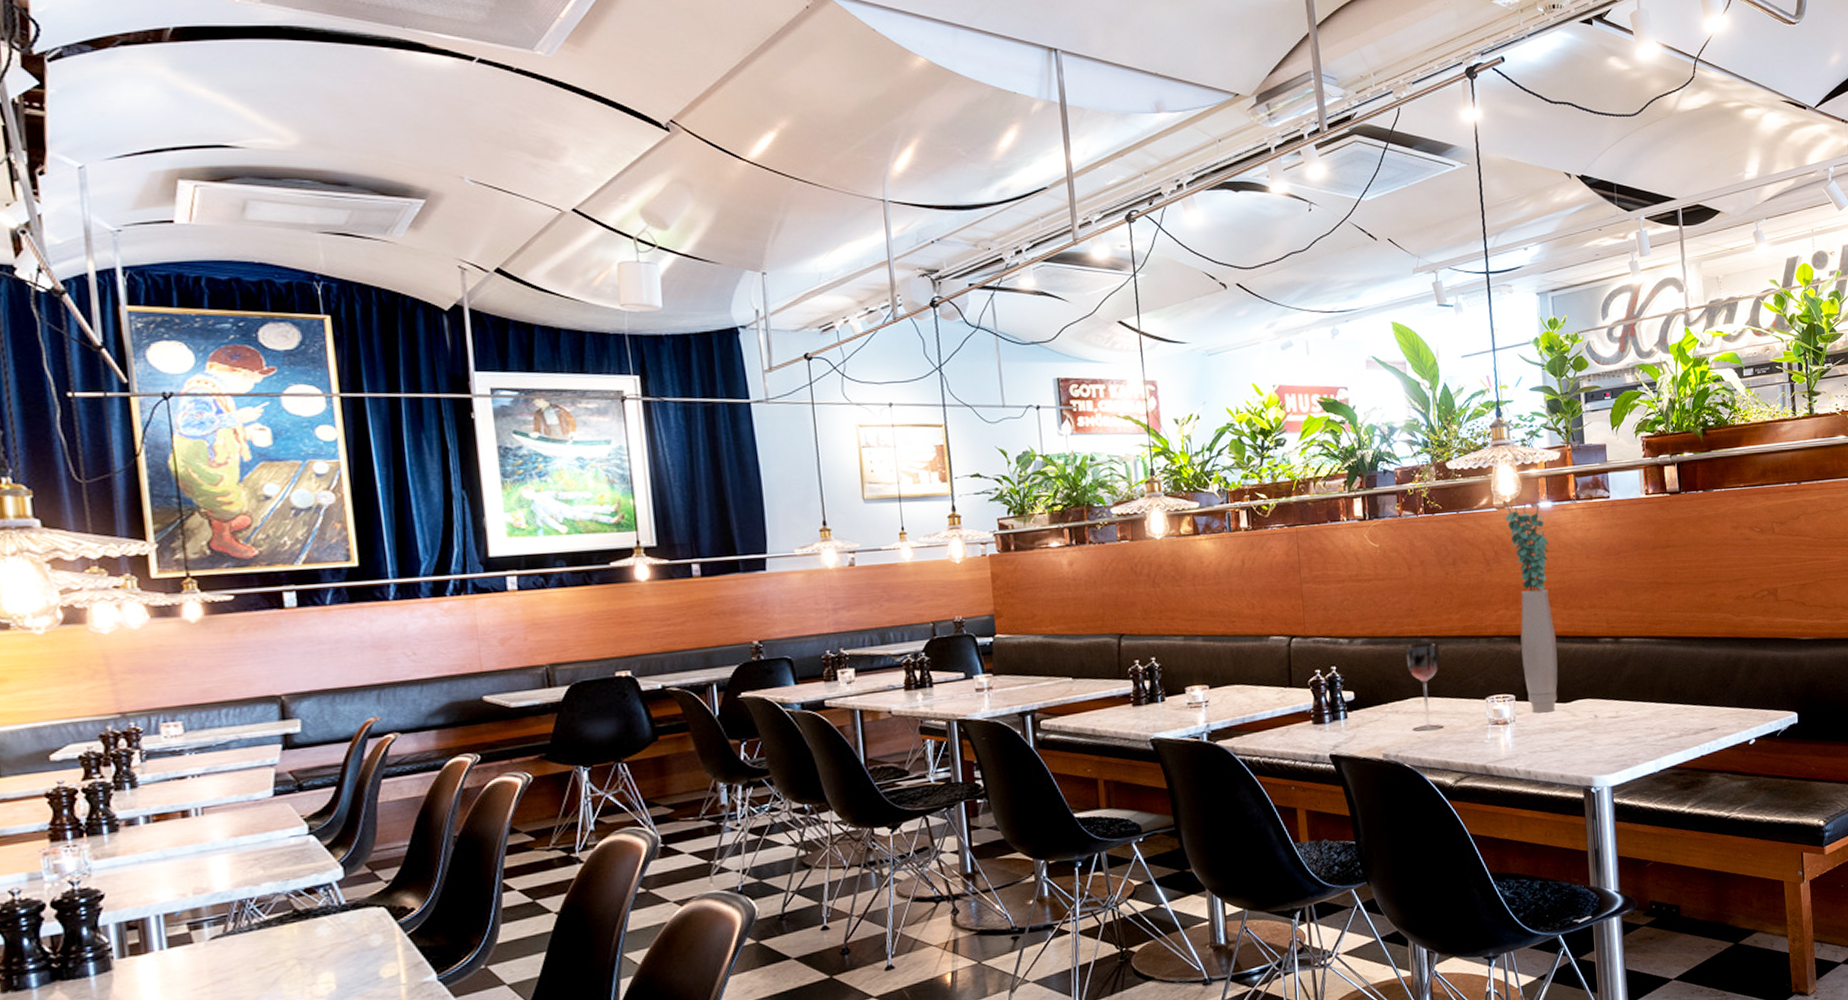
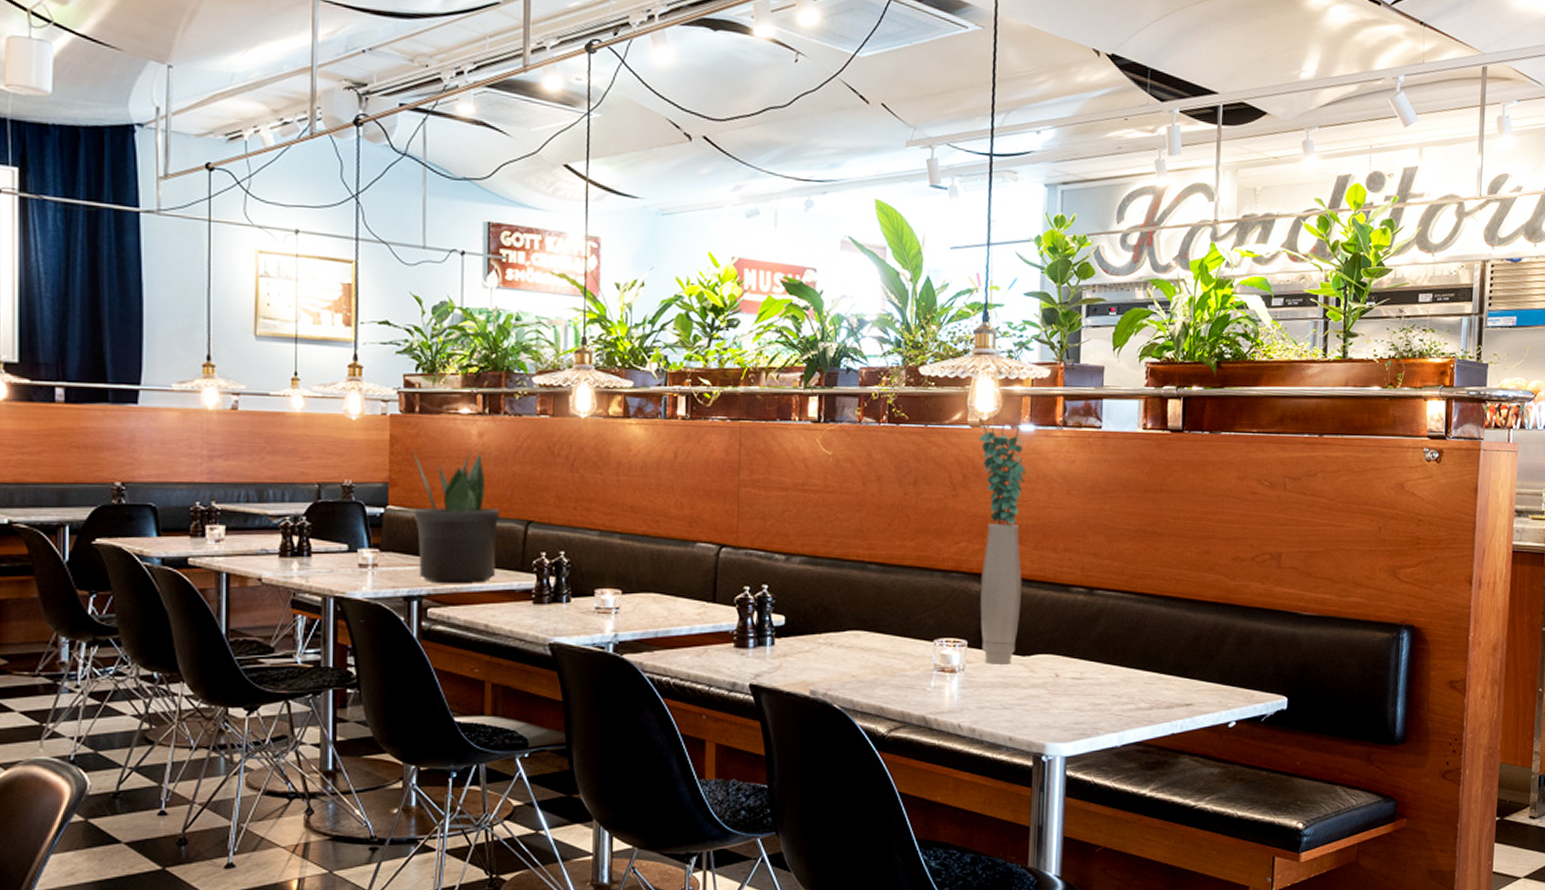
planter: none [1011,579,1097,698] -> present [411,448,500,584]
wineglass: present [1405,642,1444,732] -> none [847,570,887,671]

